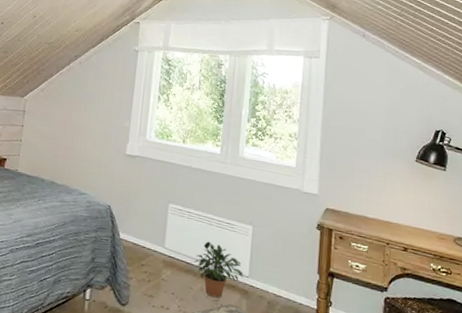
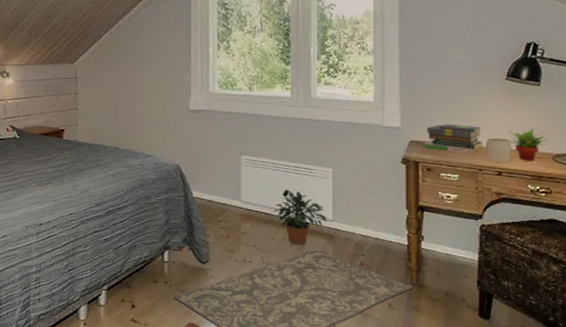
books: none [337,196,392,228] -> present [423,123,483,154]
mug: none [393,214,418,241] -> present [485,137,512,163]
succulent plant: none [416,209,451,241] -> present [509,128,549,161]

